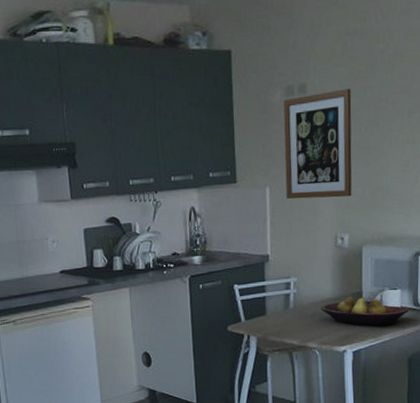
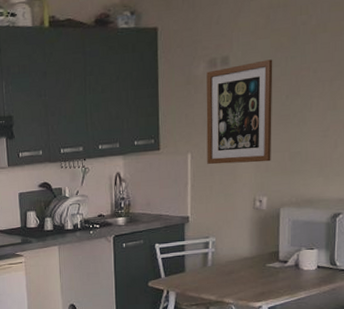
fruit bowl: present [321,296,409,326] -> none [238,255,326,284]

